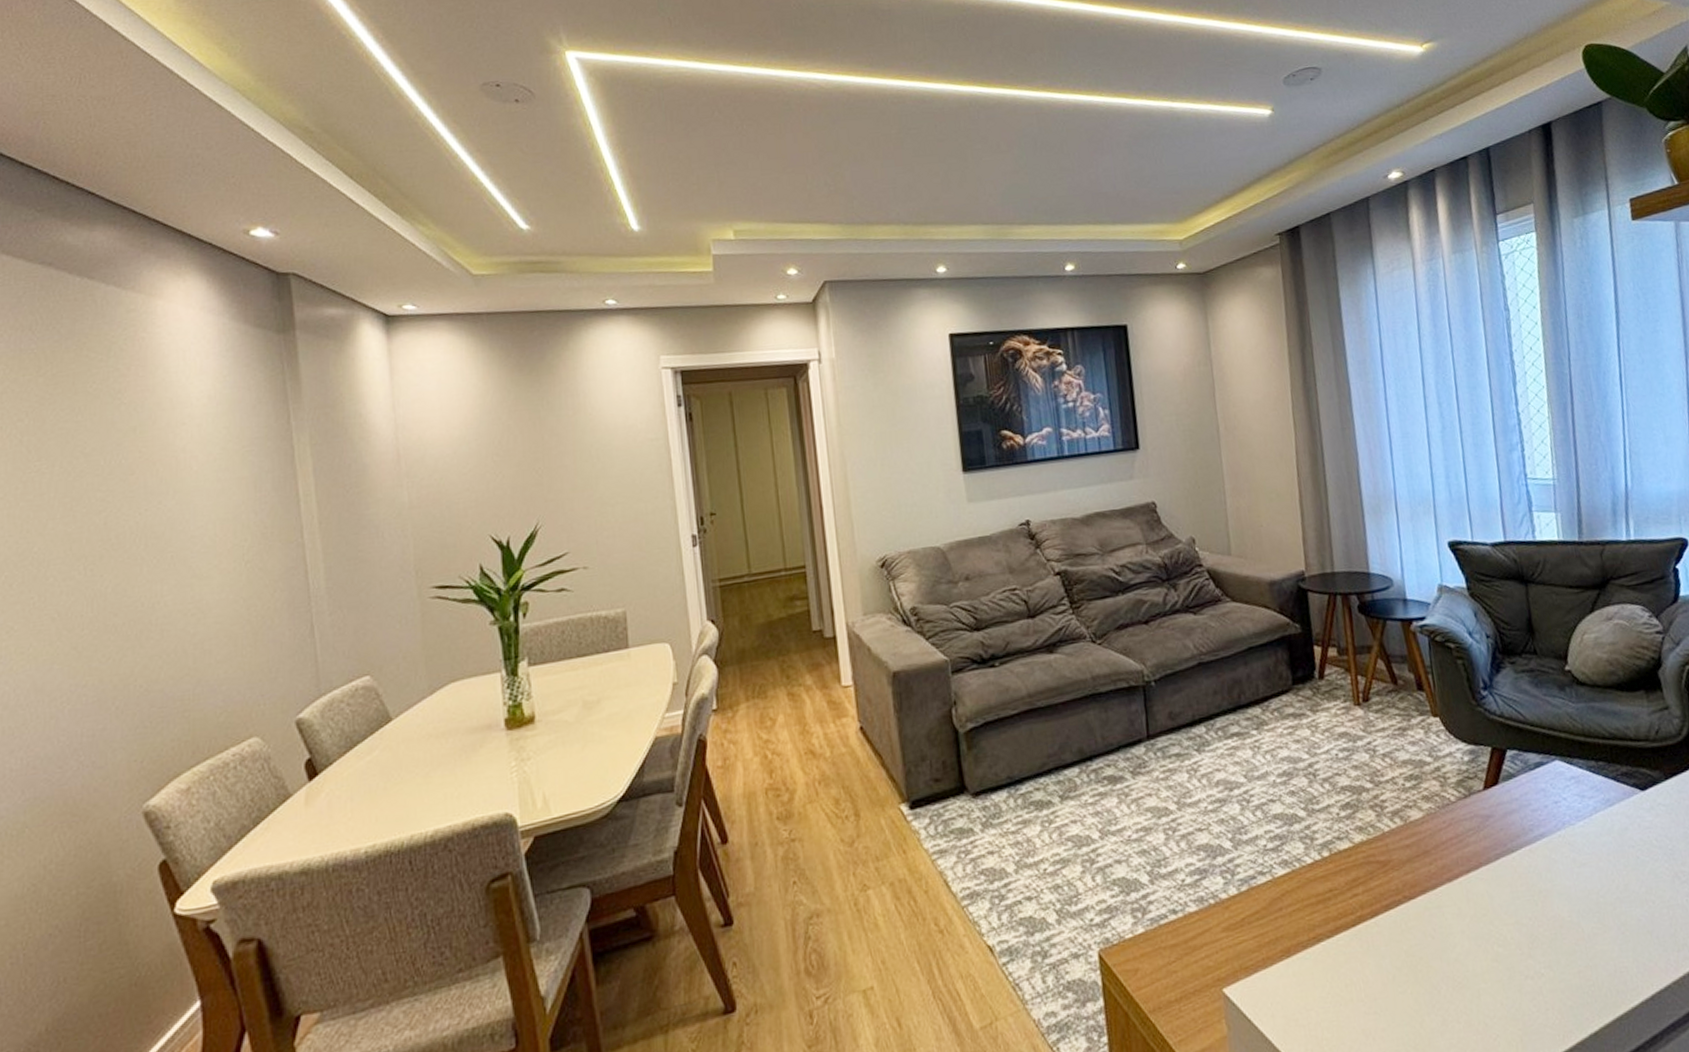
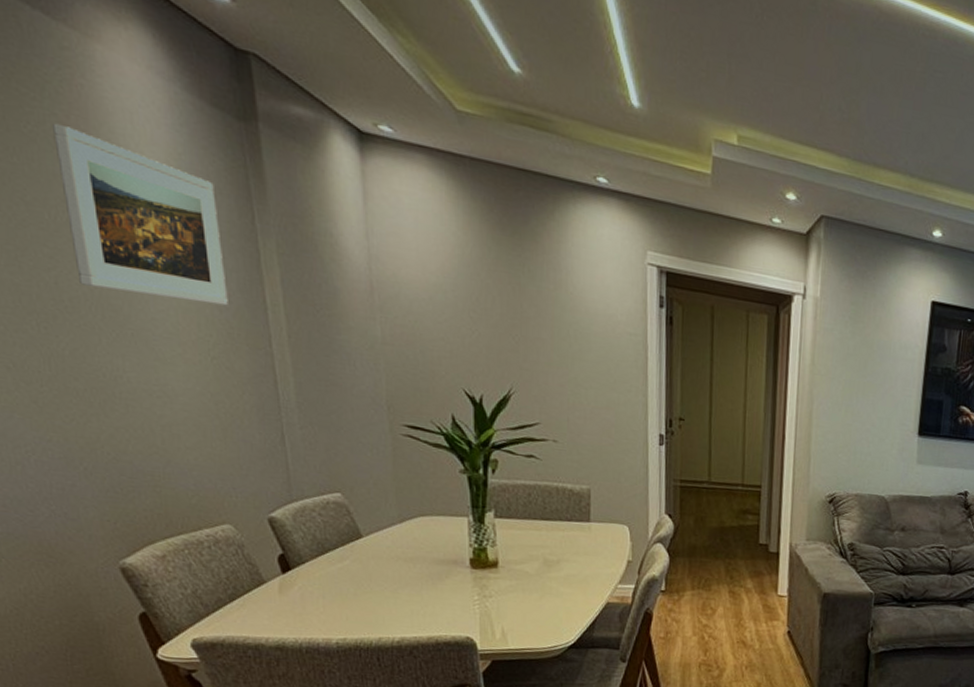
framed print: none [115,376,263,520] -> present [53,123,228,306]

